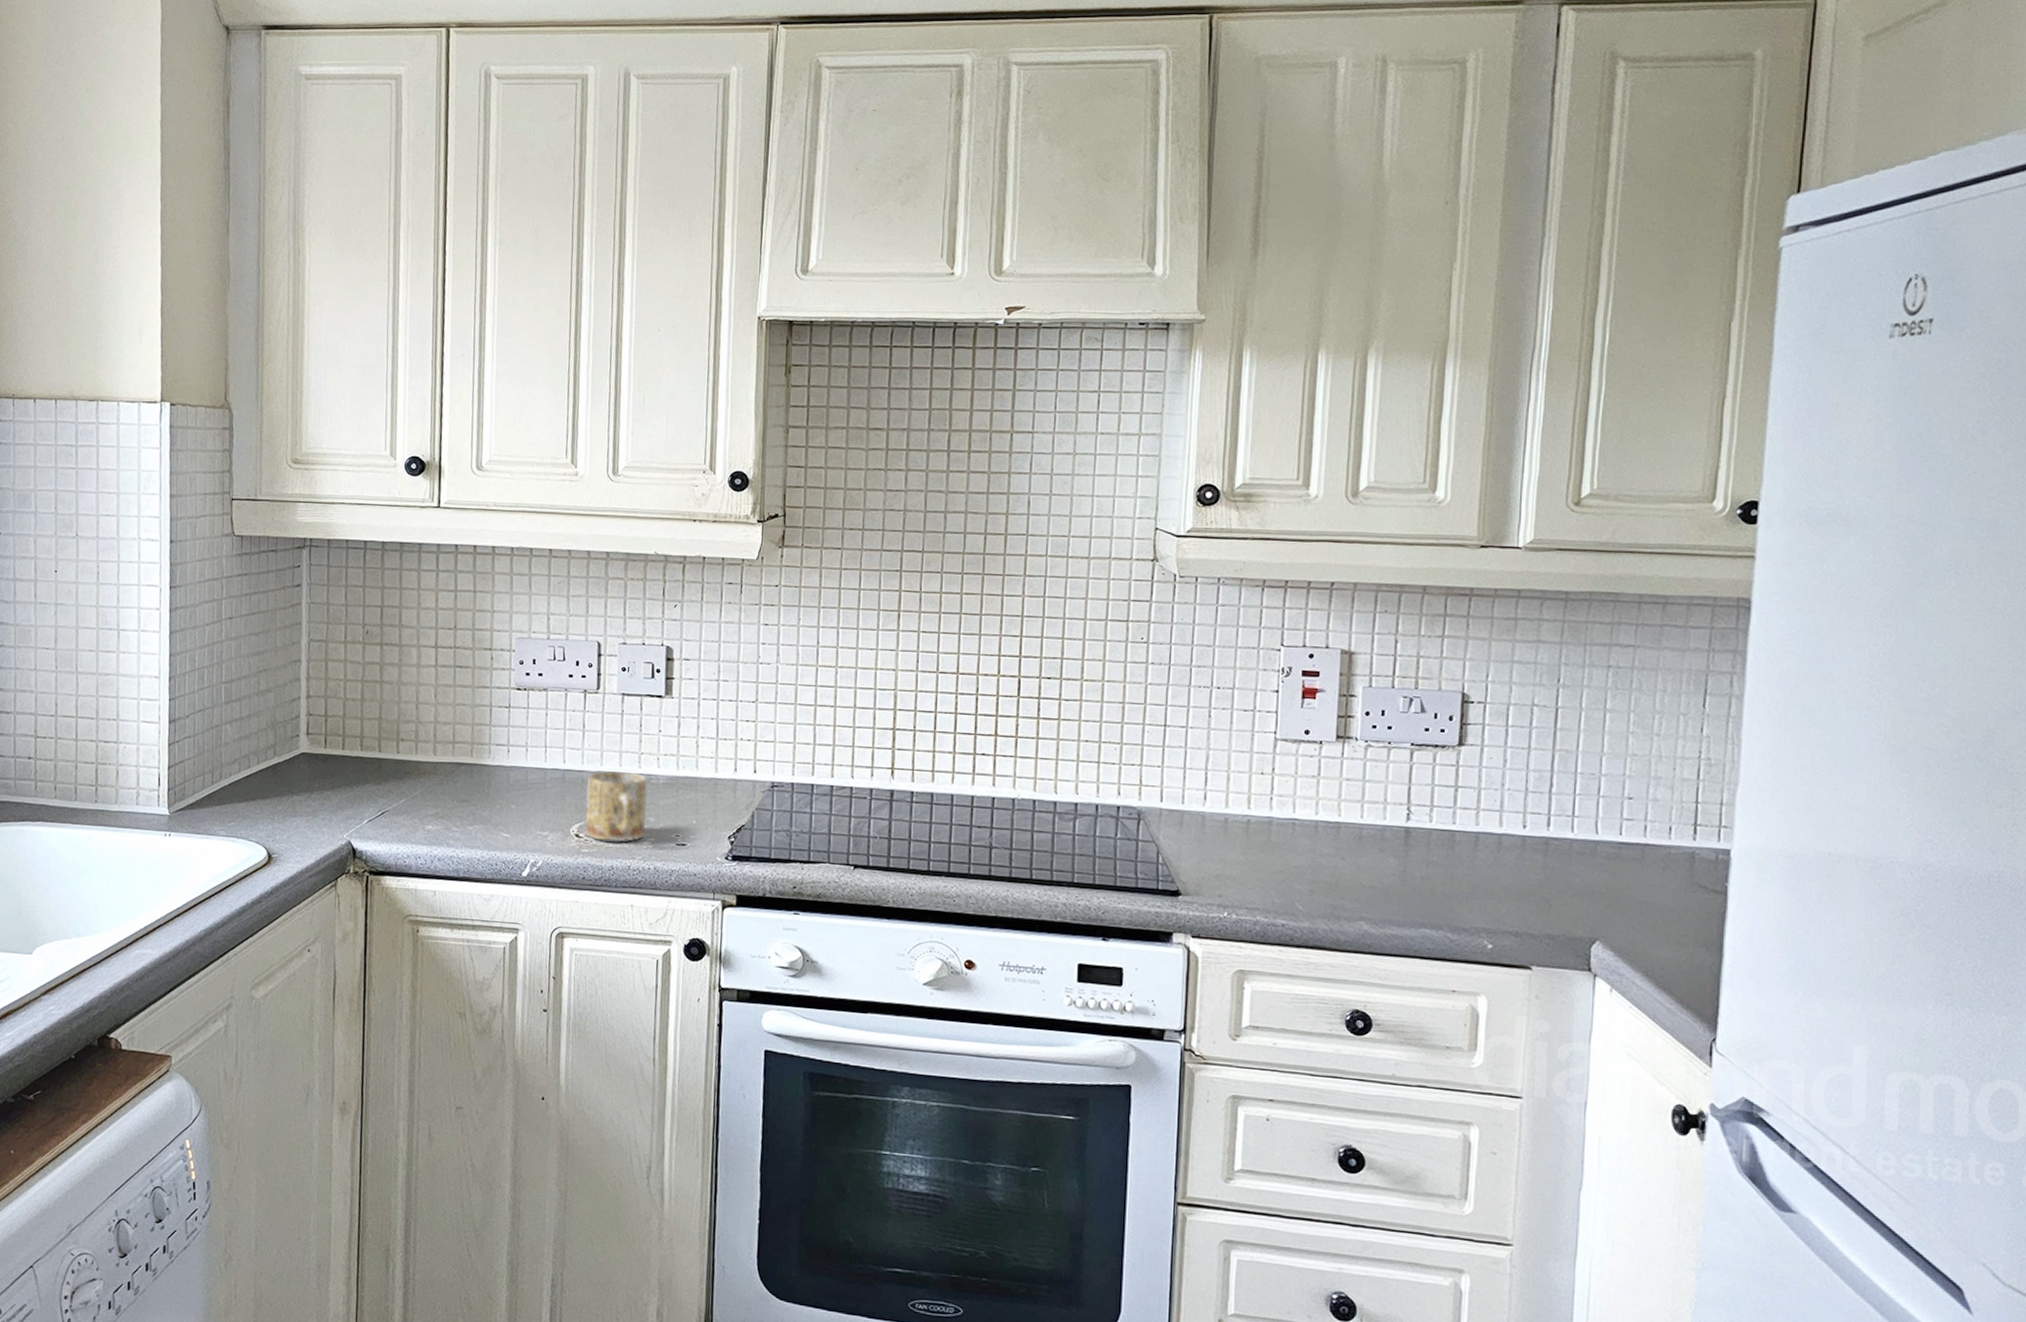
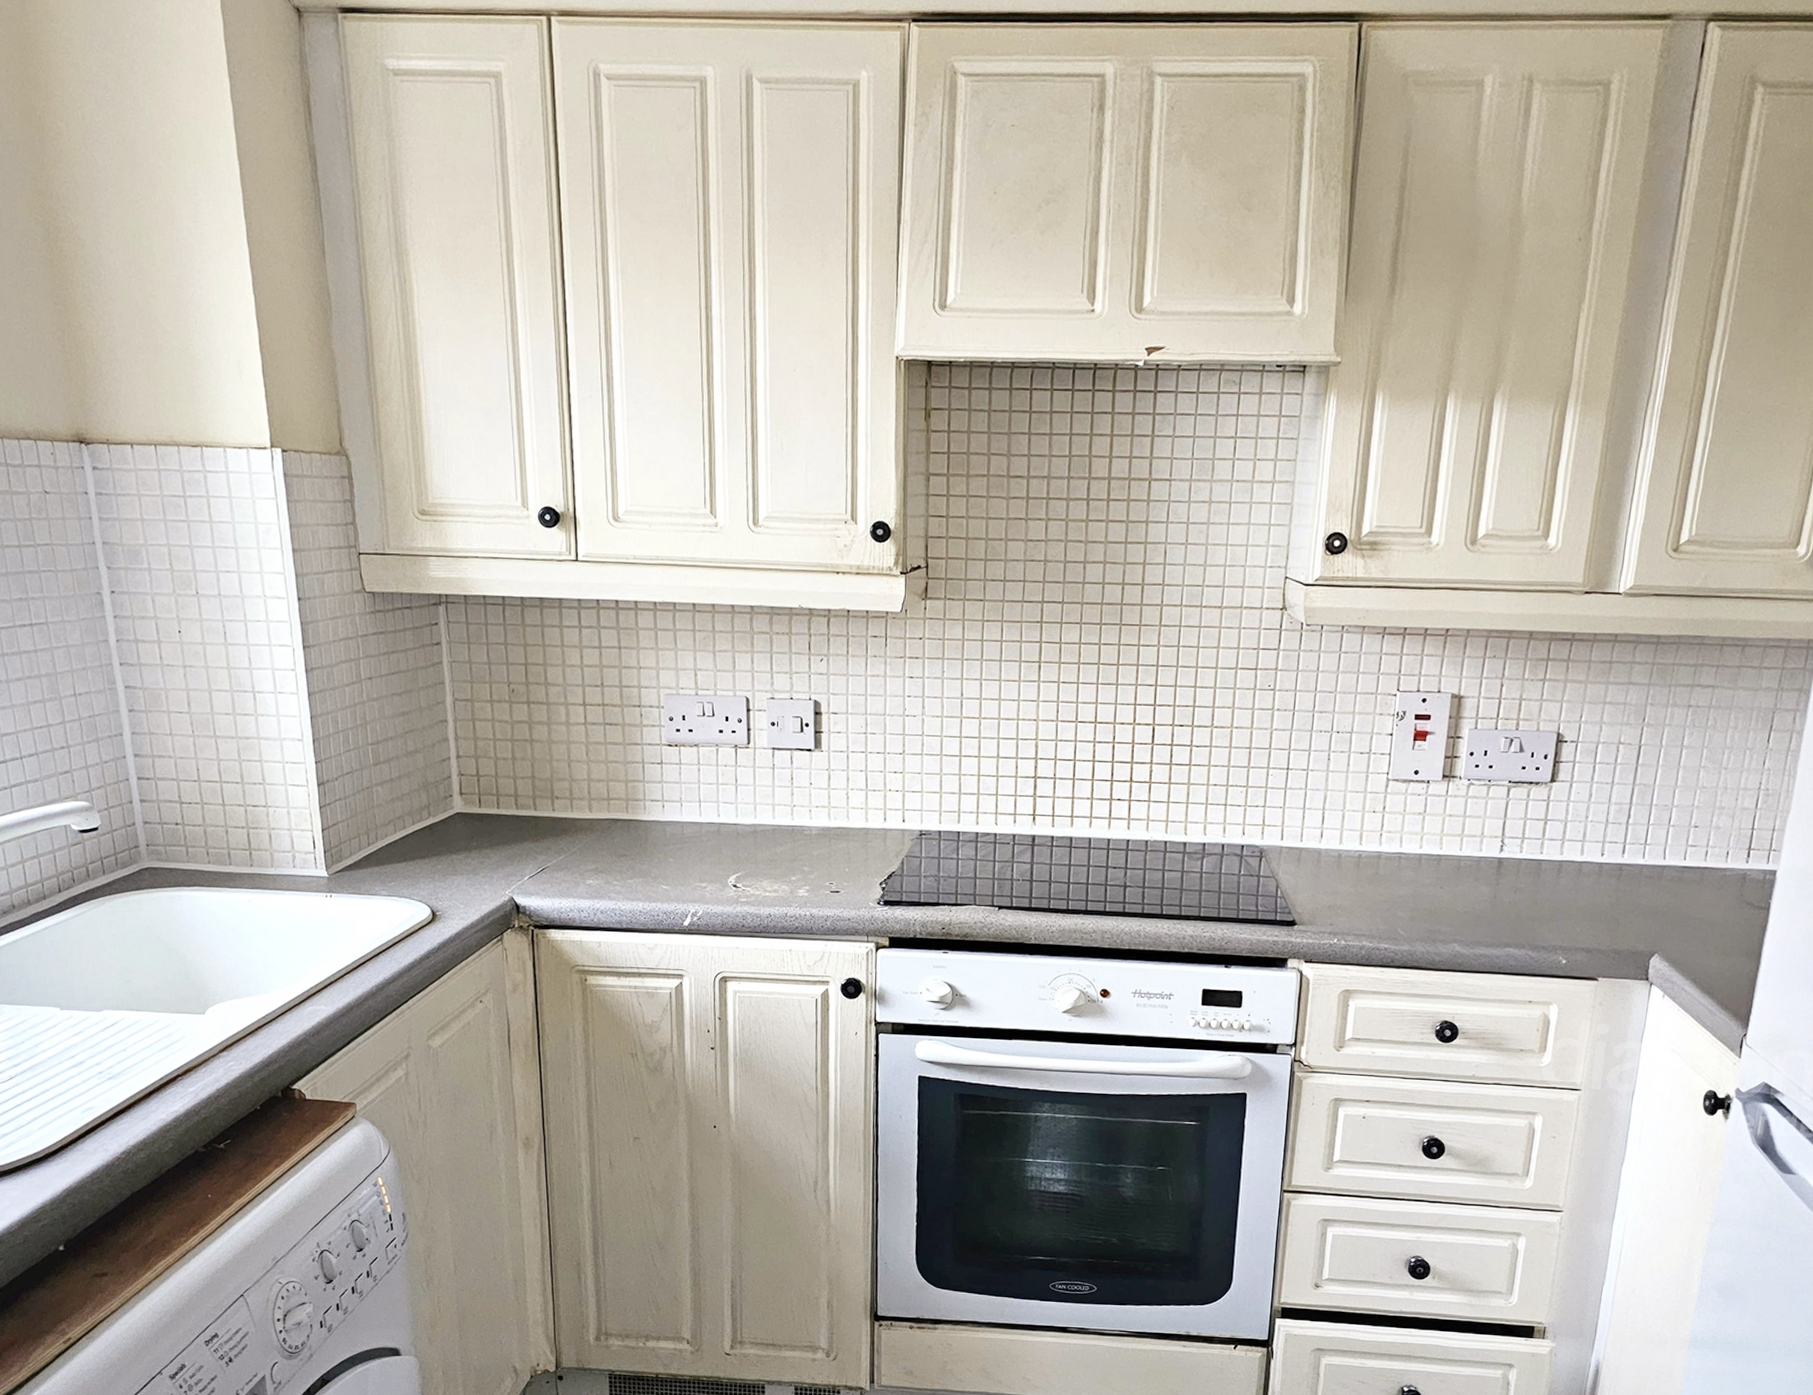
mug: present [585,771,648,843] -> none [741,823,802,891]

